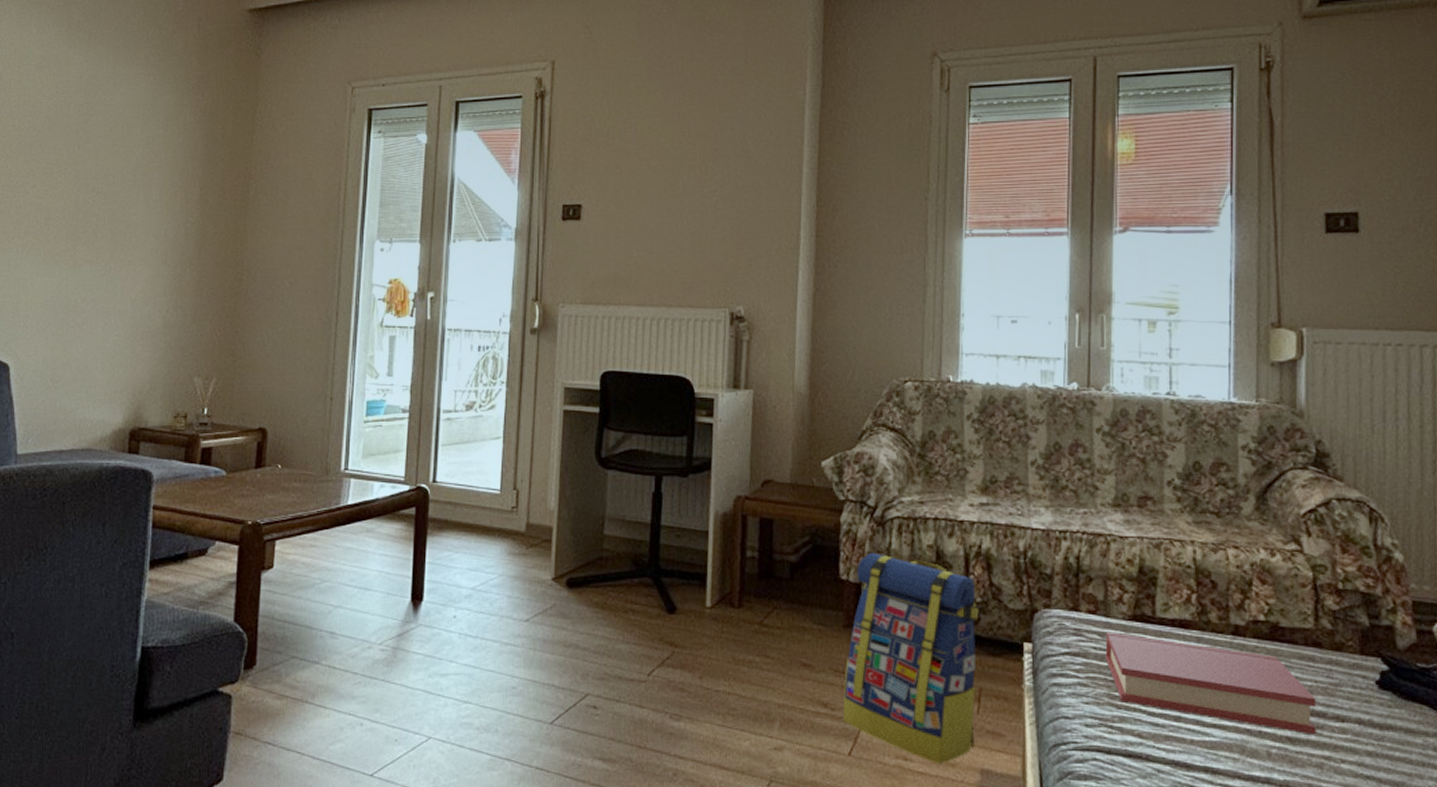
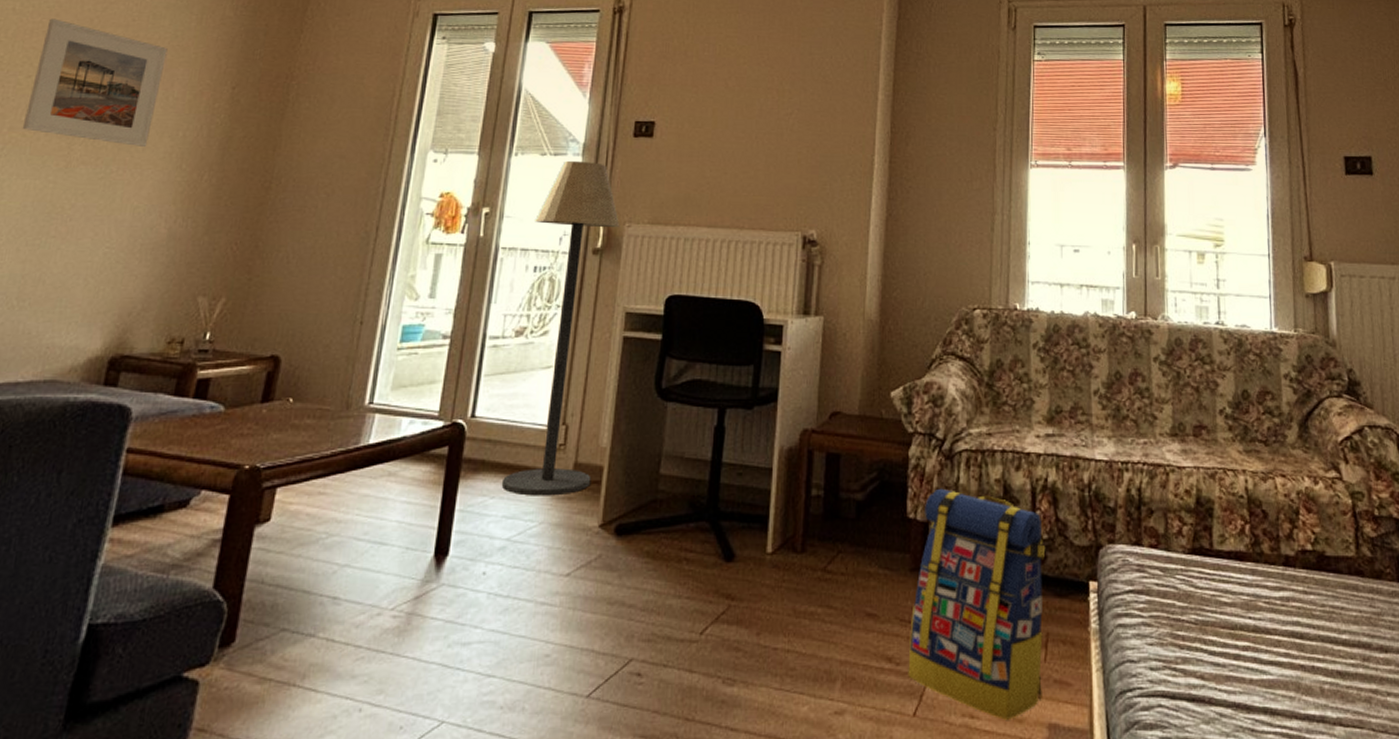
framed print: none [35,132,142,245] -> present [22,18,168,146]
floor lamp: none [463,245,554,552] -> present [501,160,620,496]
hardback book: present [1105,632,1317,735] -> none [1167,567,1364,667]

